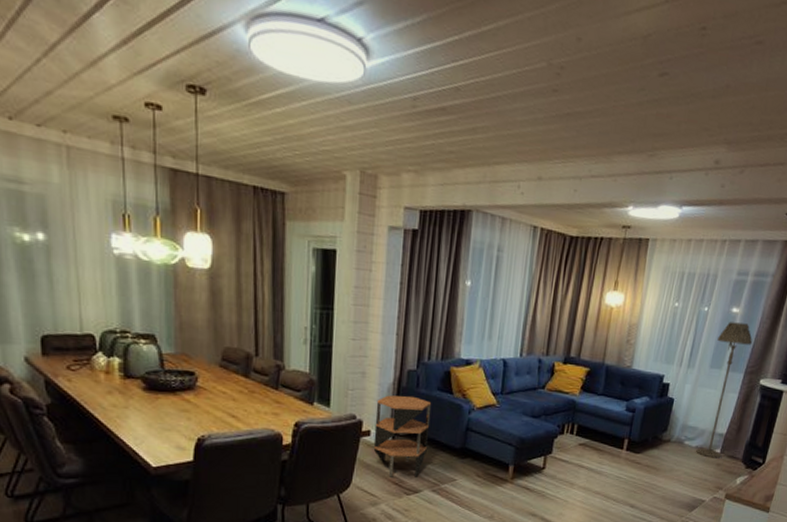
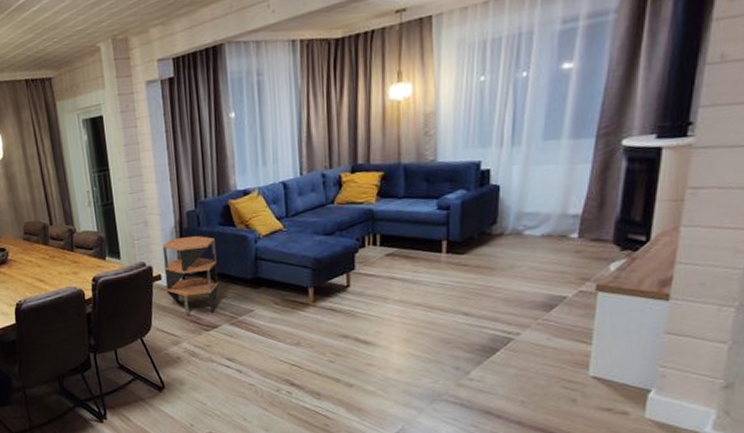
floor lamp: present [696,322,753,459] -> none [542,77,602,246]

